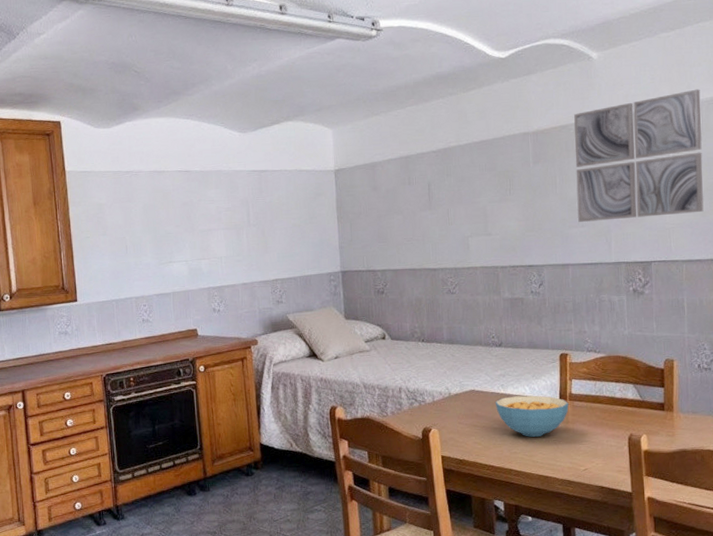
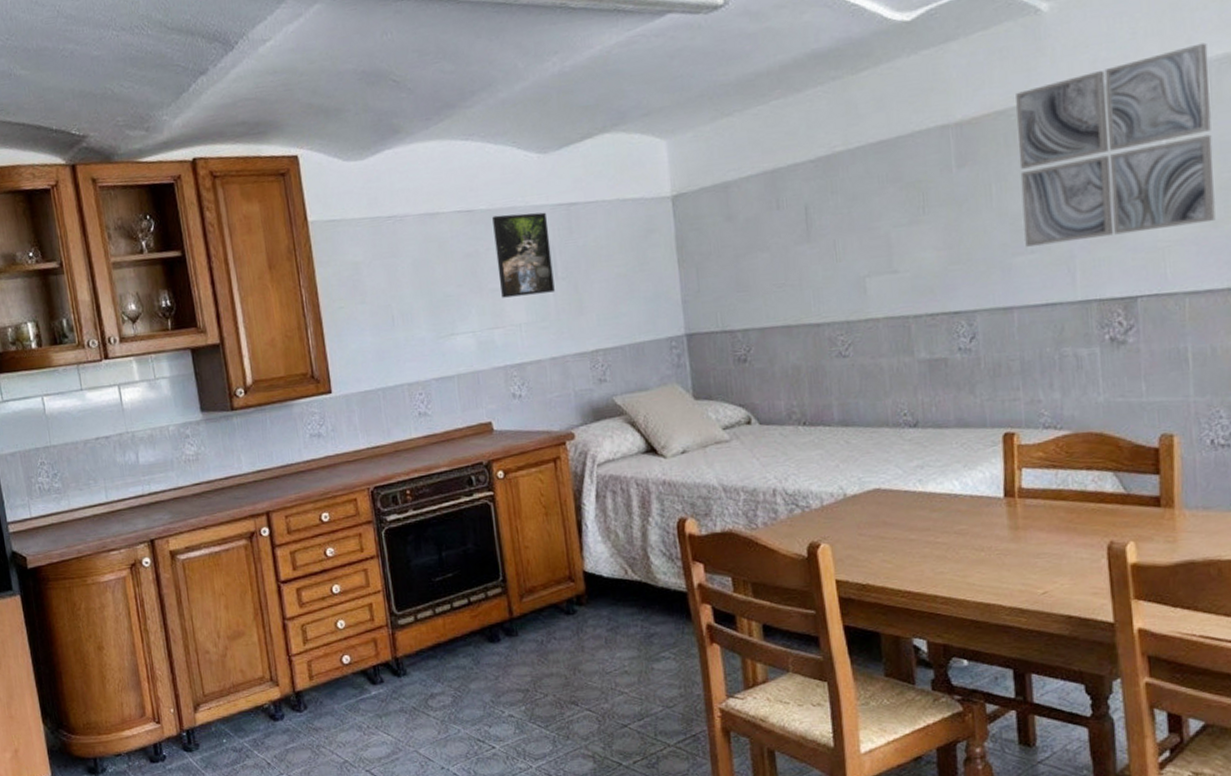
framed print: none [204,175,248,237] -> present [492,212,555,298]
cereal bowl: present [496,395,569,437] -> none [911,492,1018,551]

